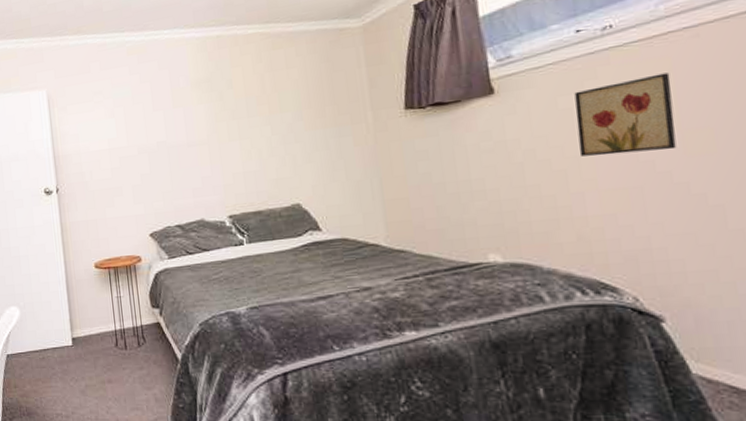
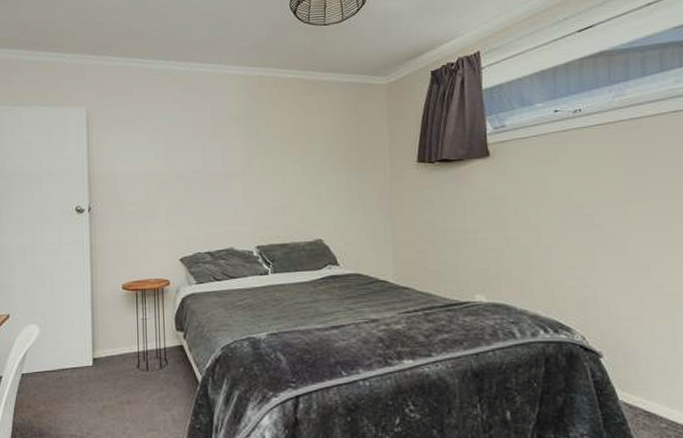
wall art: present [574,72,677,156] -> none [549,153,620,217]

